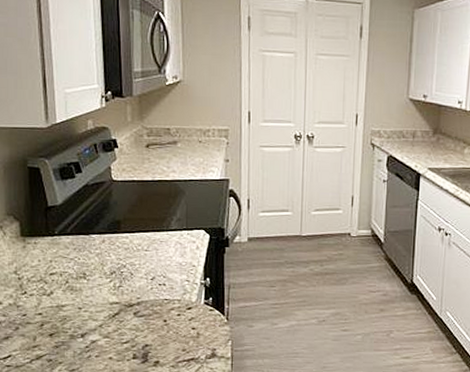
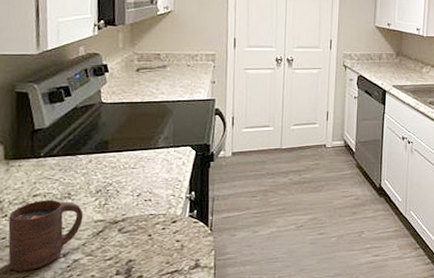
cup: none [28,279,99,349] -> present [8,200,83,272]

